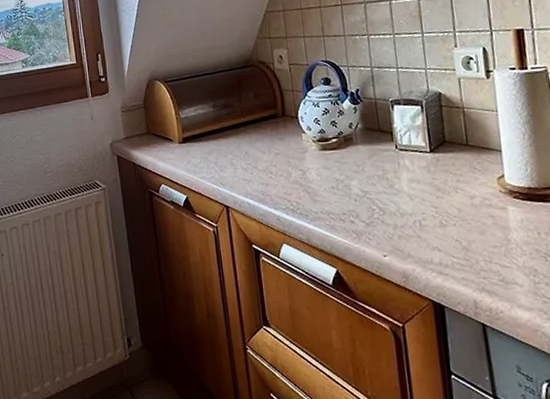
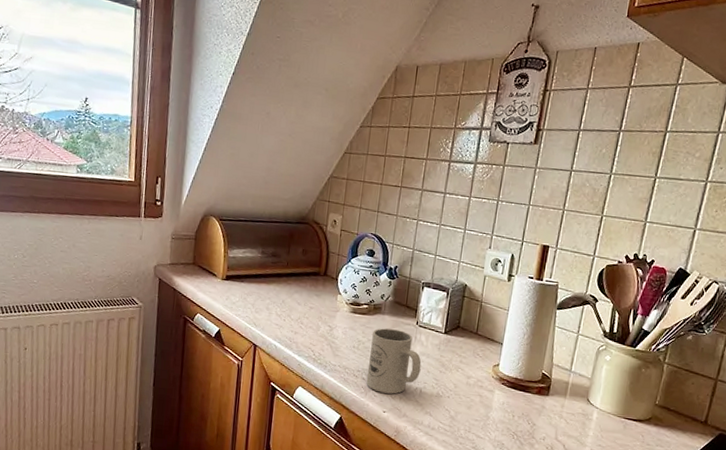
mug: none [349,158,415,234] -> present [366,328,422,394]

